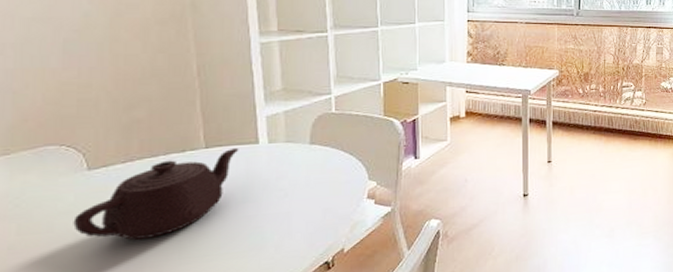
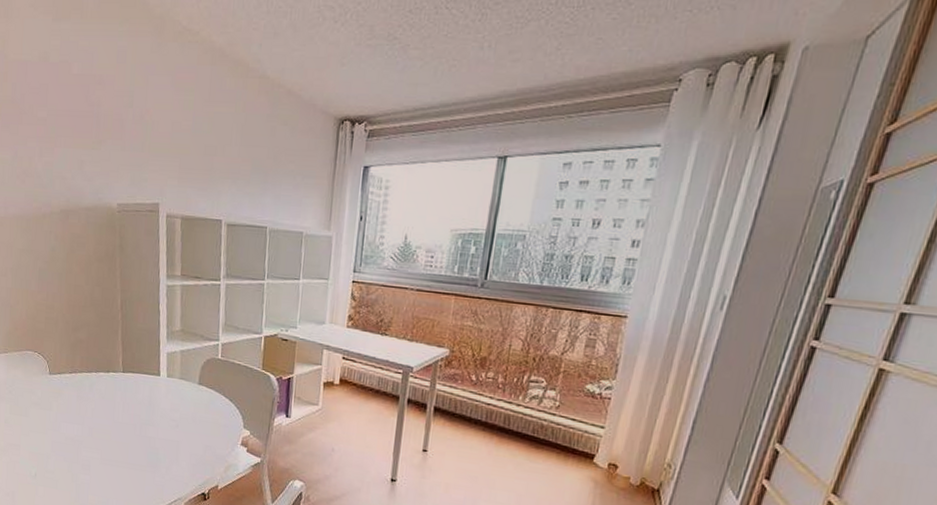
teapot: present [73,147,239,241] -> none [40,376,146,438]

